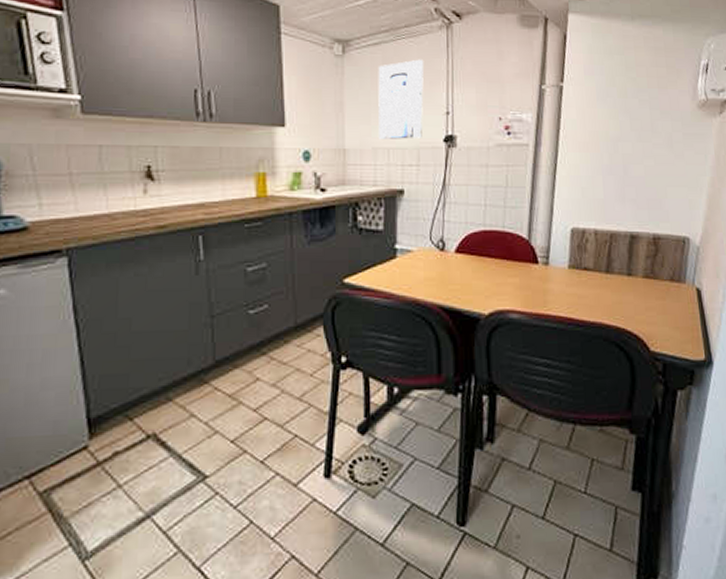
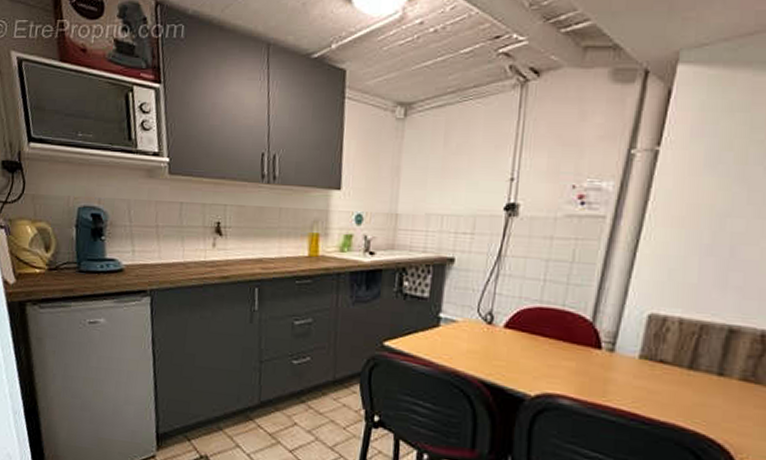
wall art: present [378,59,424,139] -> none [434,121,492,206]

